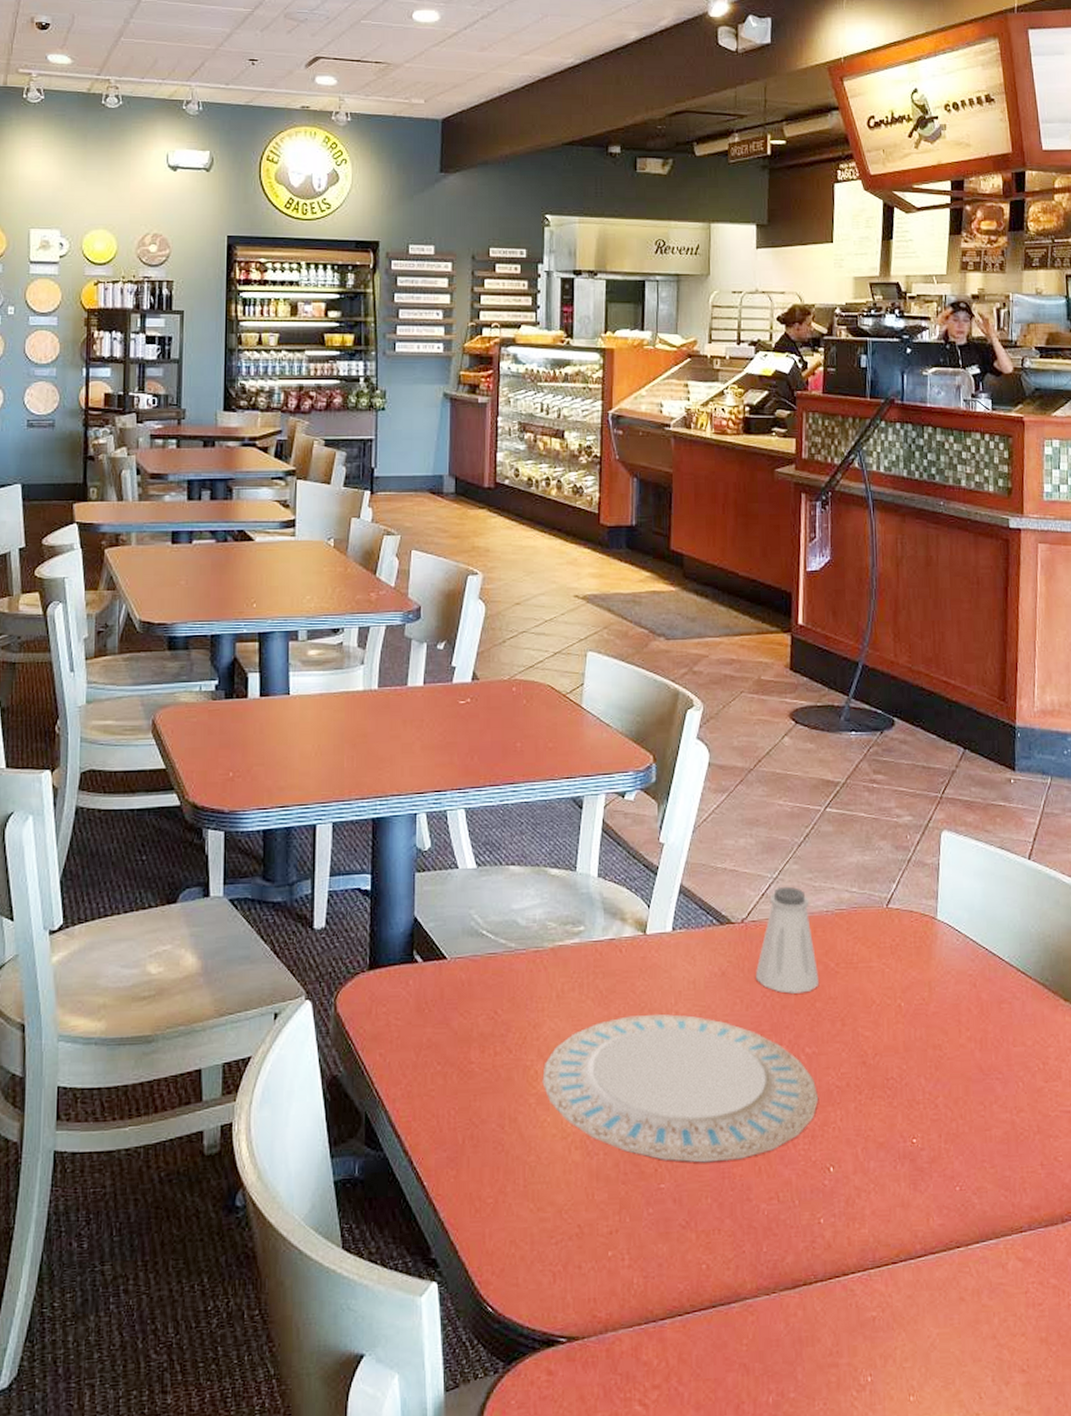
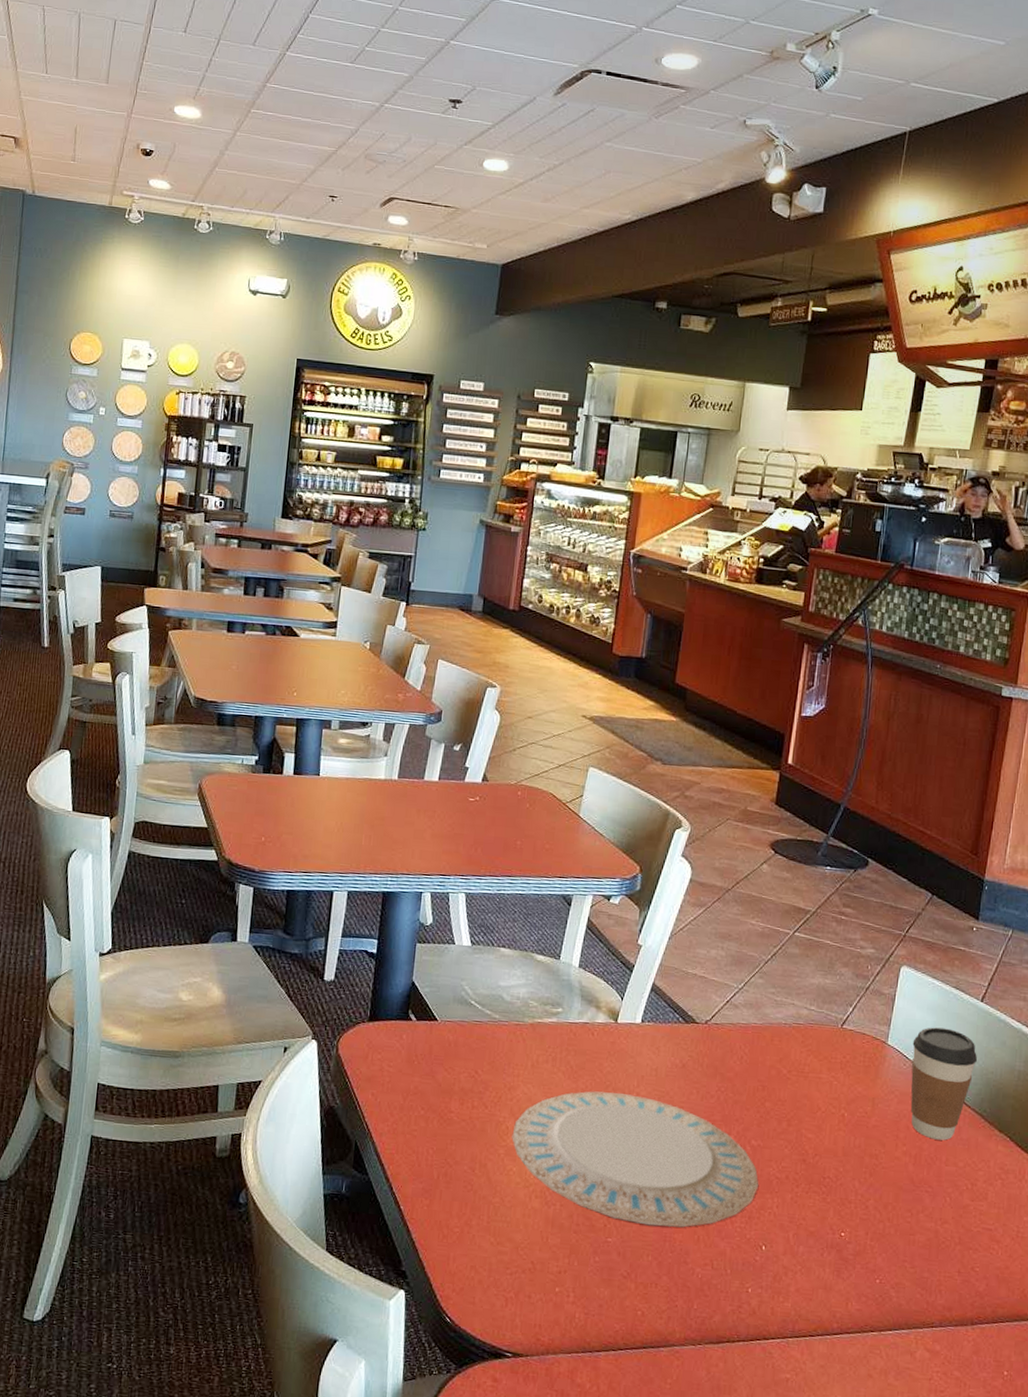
saltshaker: present [756,886,820,994] -> none [713,996,771,1093]
coffee cup: none [963,894,1032,1019] -> present [910,1027,977,1141]

